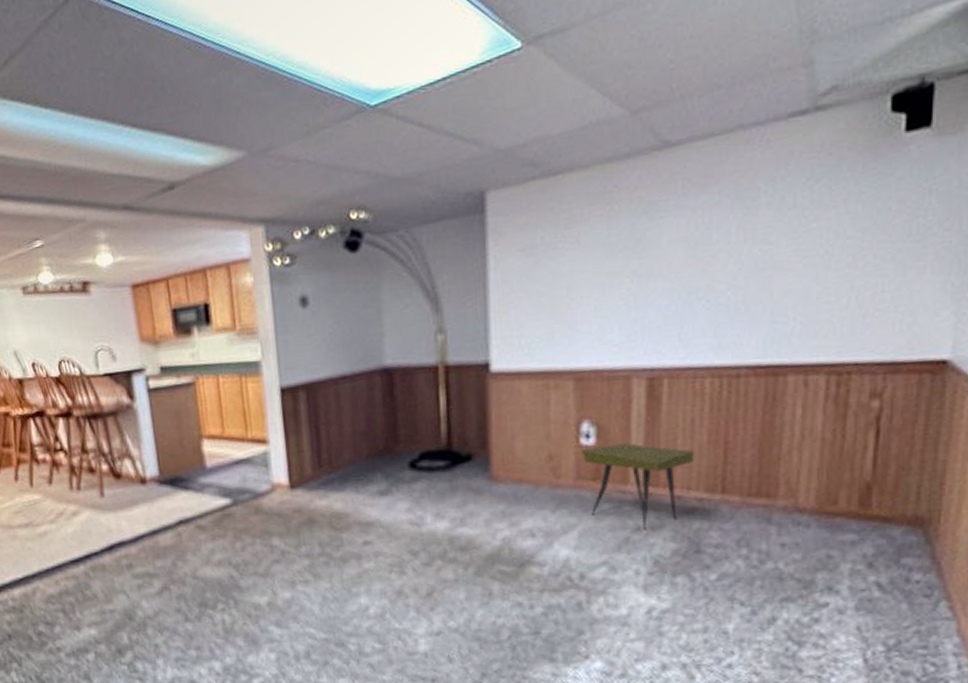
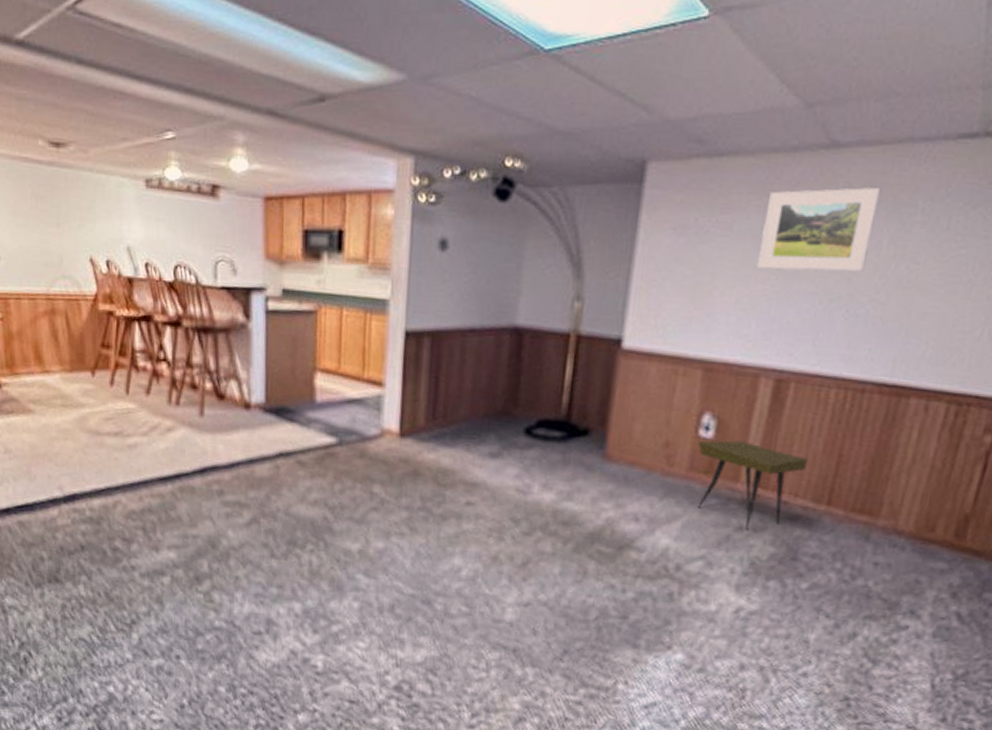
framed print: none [609,178,721,274] -> present [756,187,882,272]

